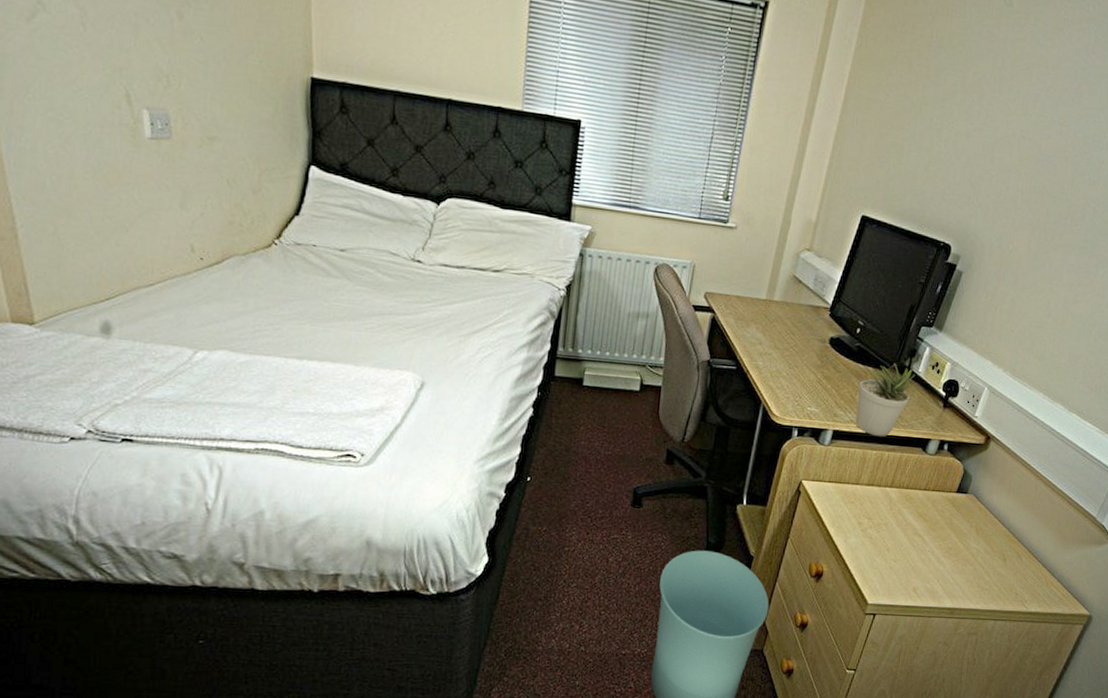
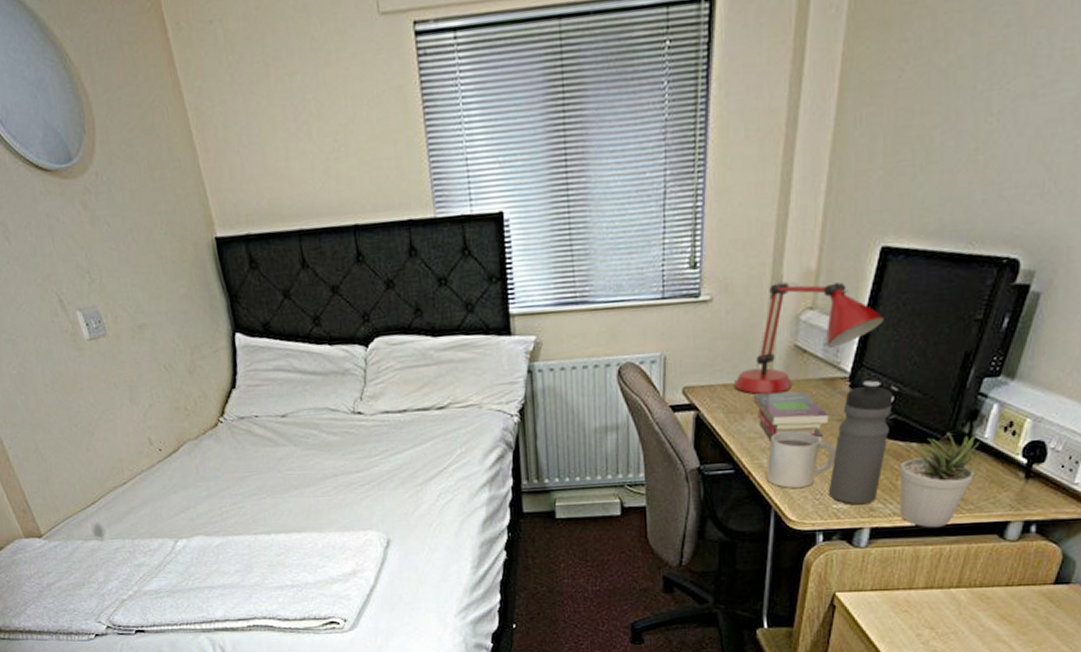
desk lamp: none [744,223,859,311] -> present [733,280,884,395]
books: none [757,308,813,356] -> present [753,392,829,443]
mug: none [760,341,815,391] -> present [766,430,836,489]
water bottle: none [805,313,860,411] -> present [828,380,893,505]

